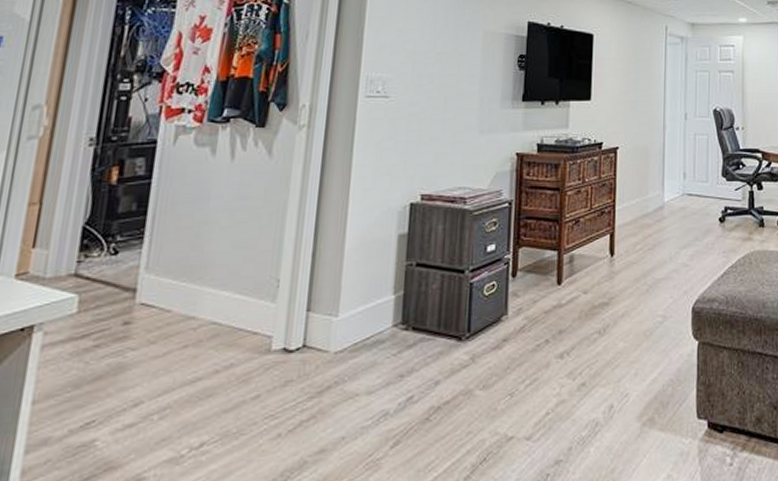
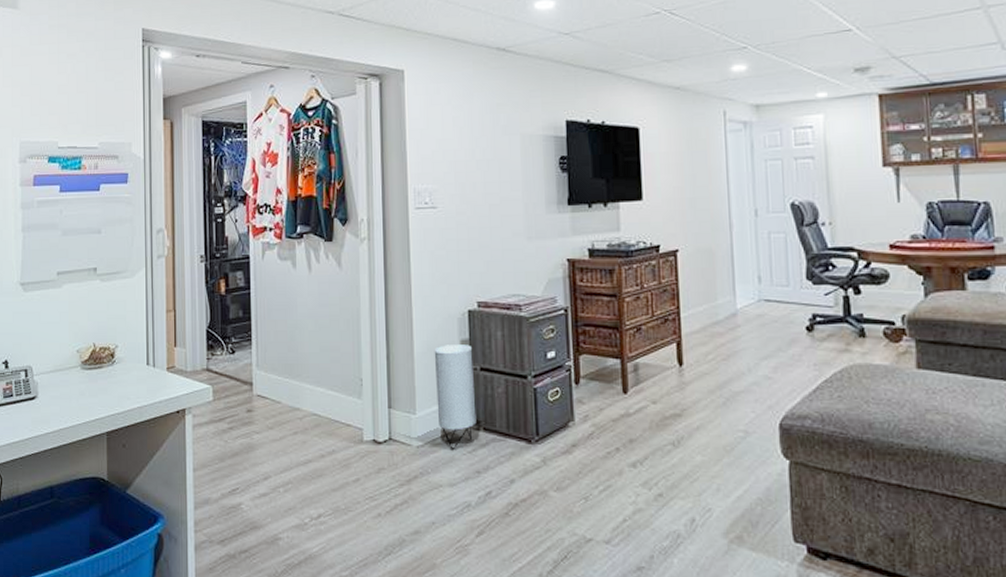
speaker: none [363,239,411,354] -> present [434,345,477,451]

